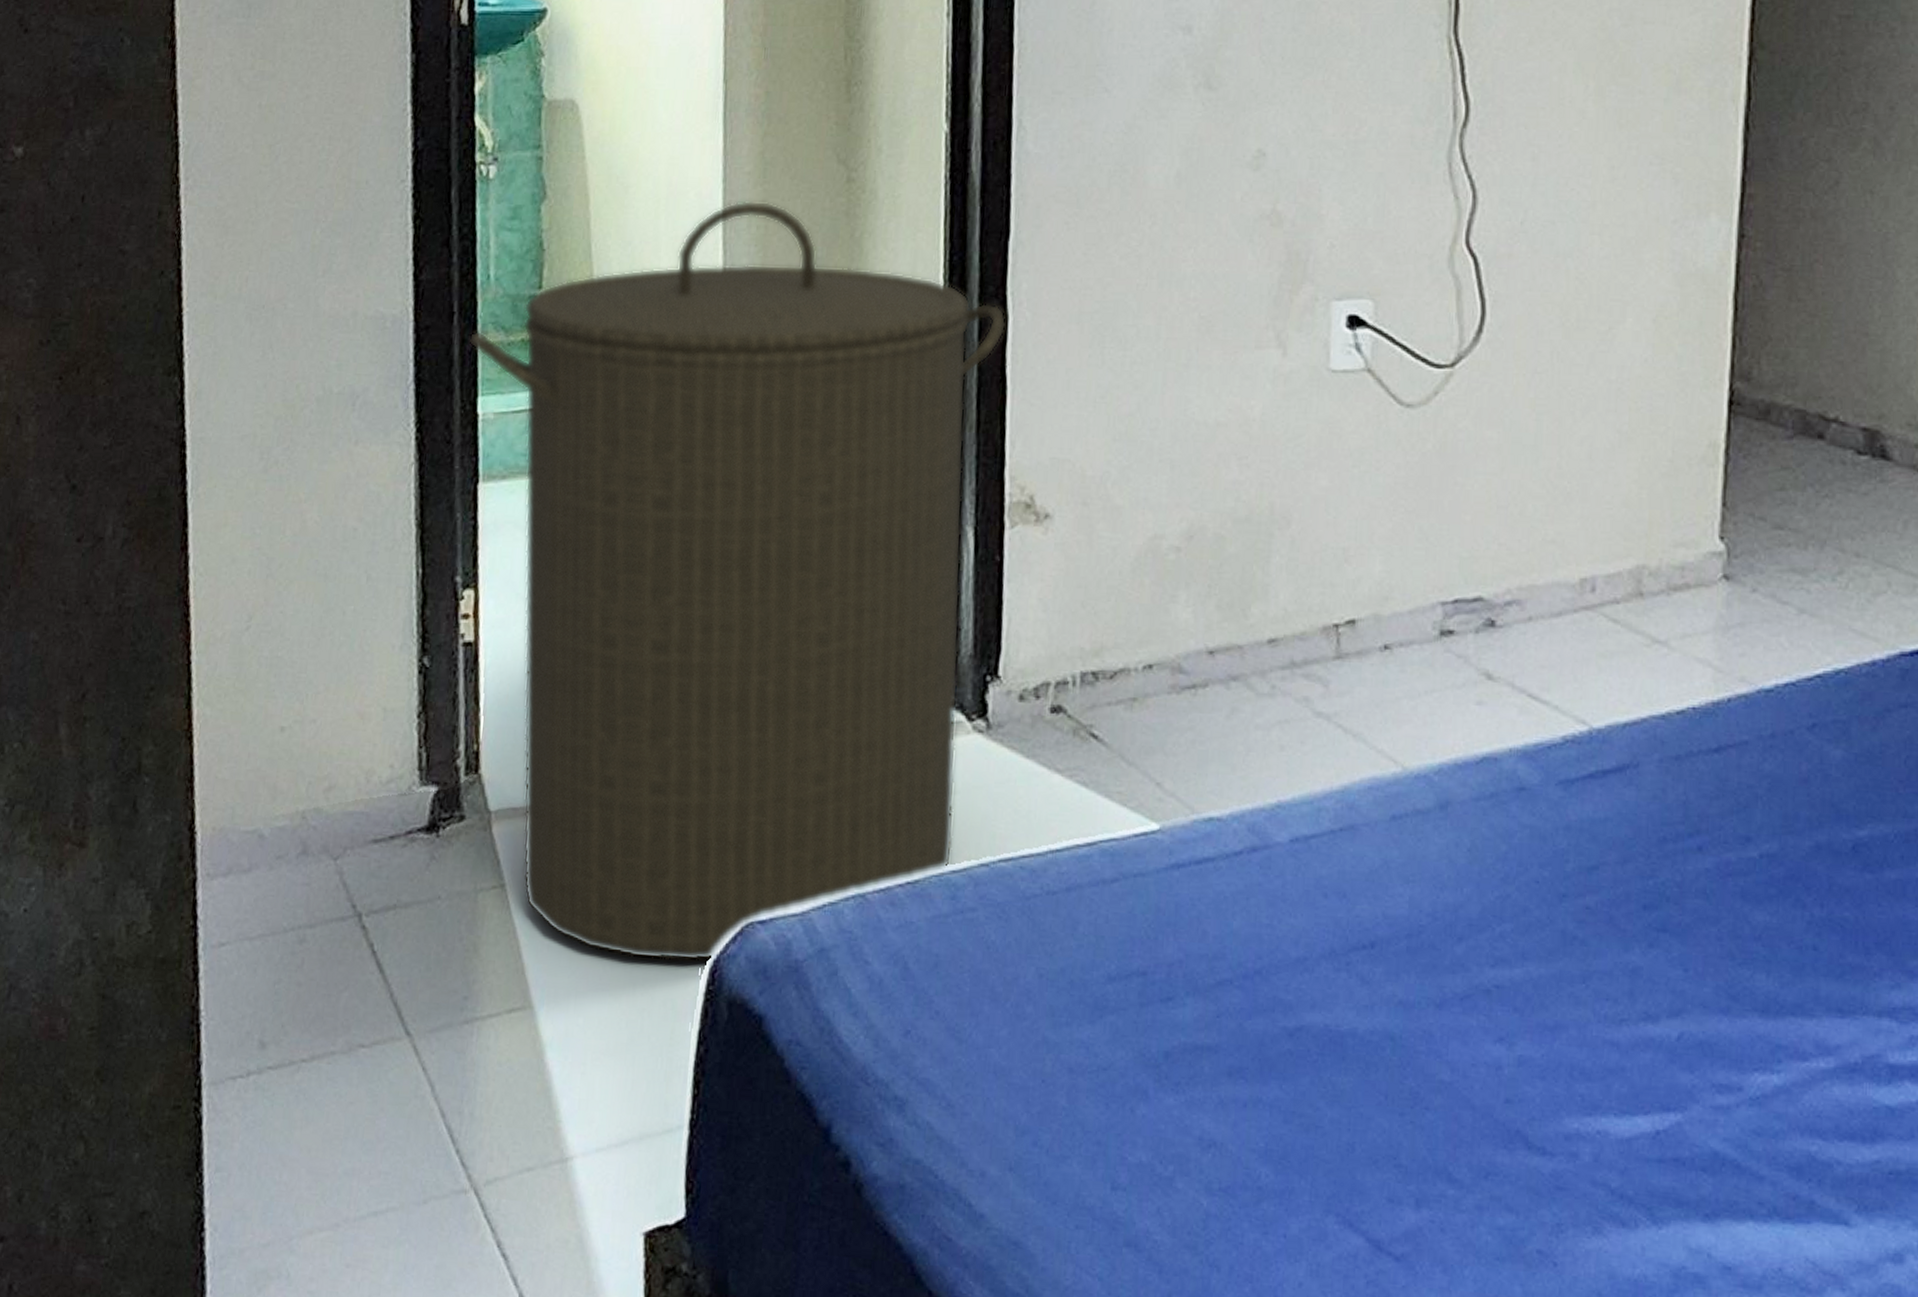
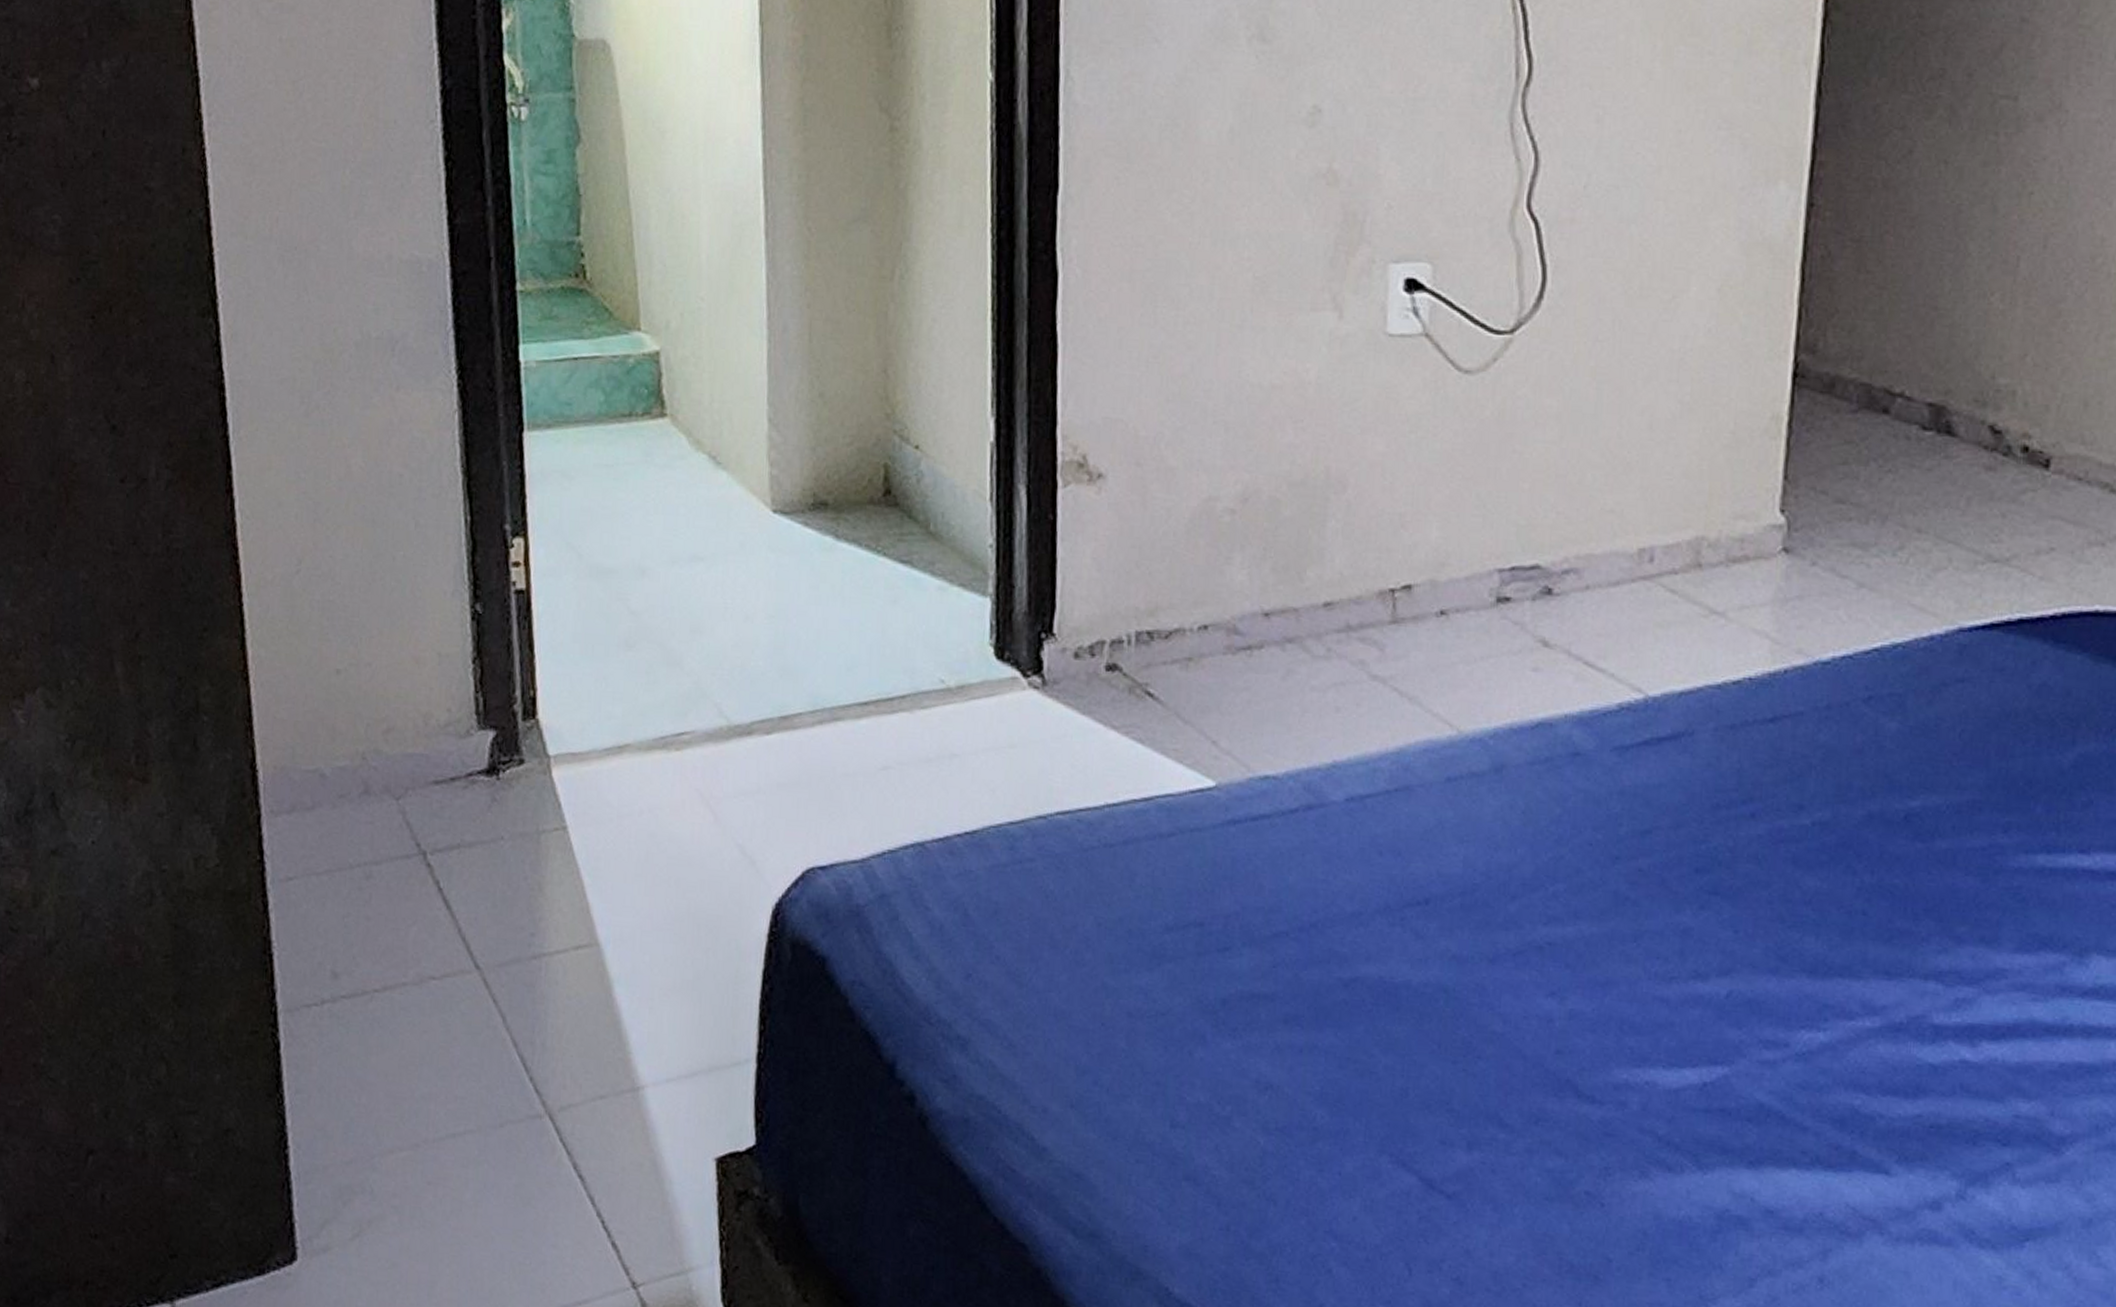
laundry hamper: present [469,200,1007,962] -> none [507,148,1056,905]

